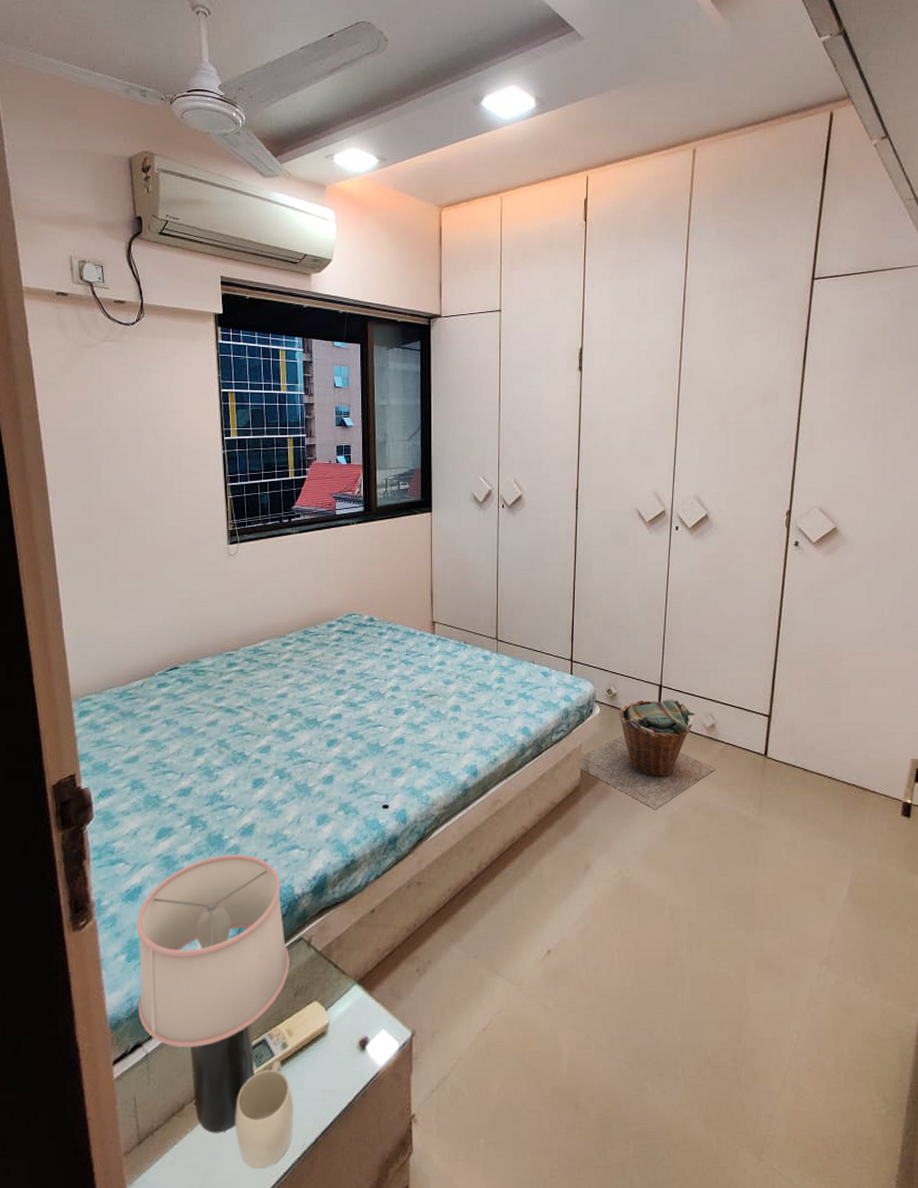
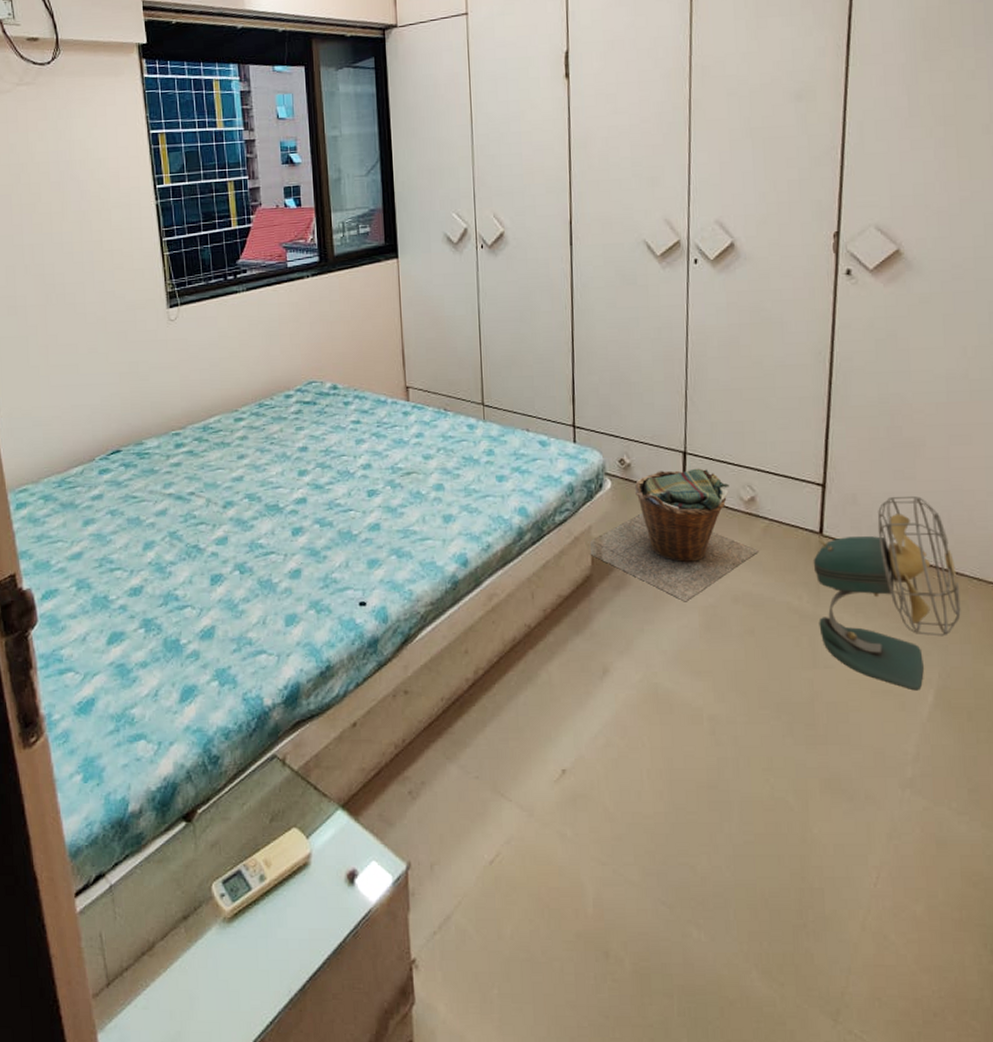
table lamp: present [136,854,289,1133] -> none [90,661,263,975]
mug: present [235,1060,294,1170] -> none [211,894,278,1018]
electric fan: none [758,726,871,886] -> present [813,495,961,691]

